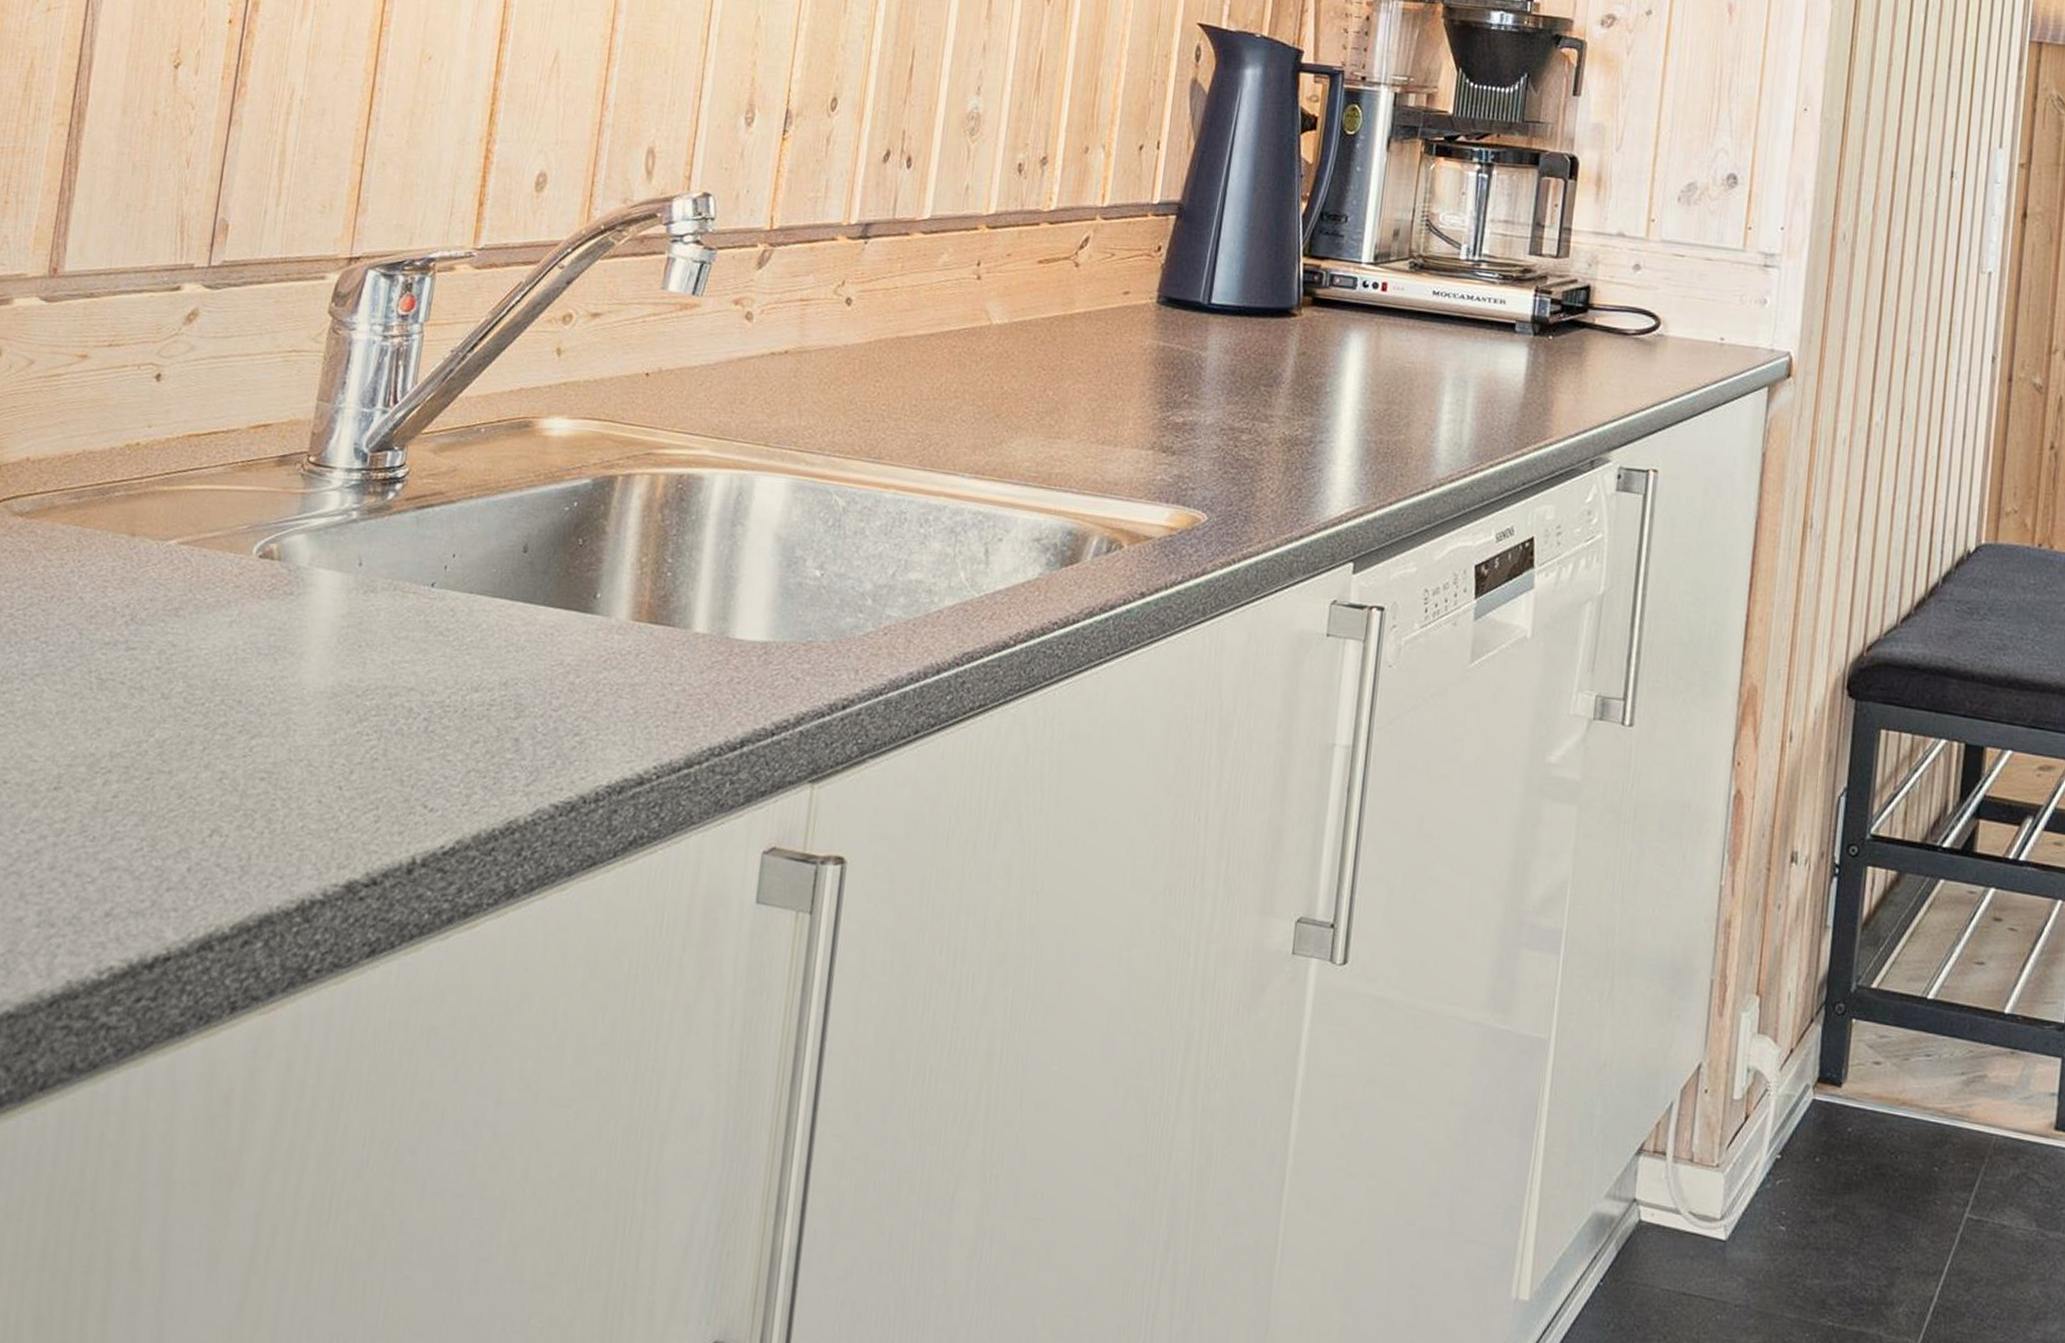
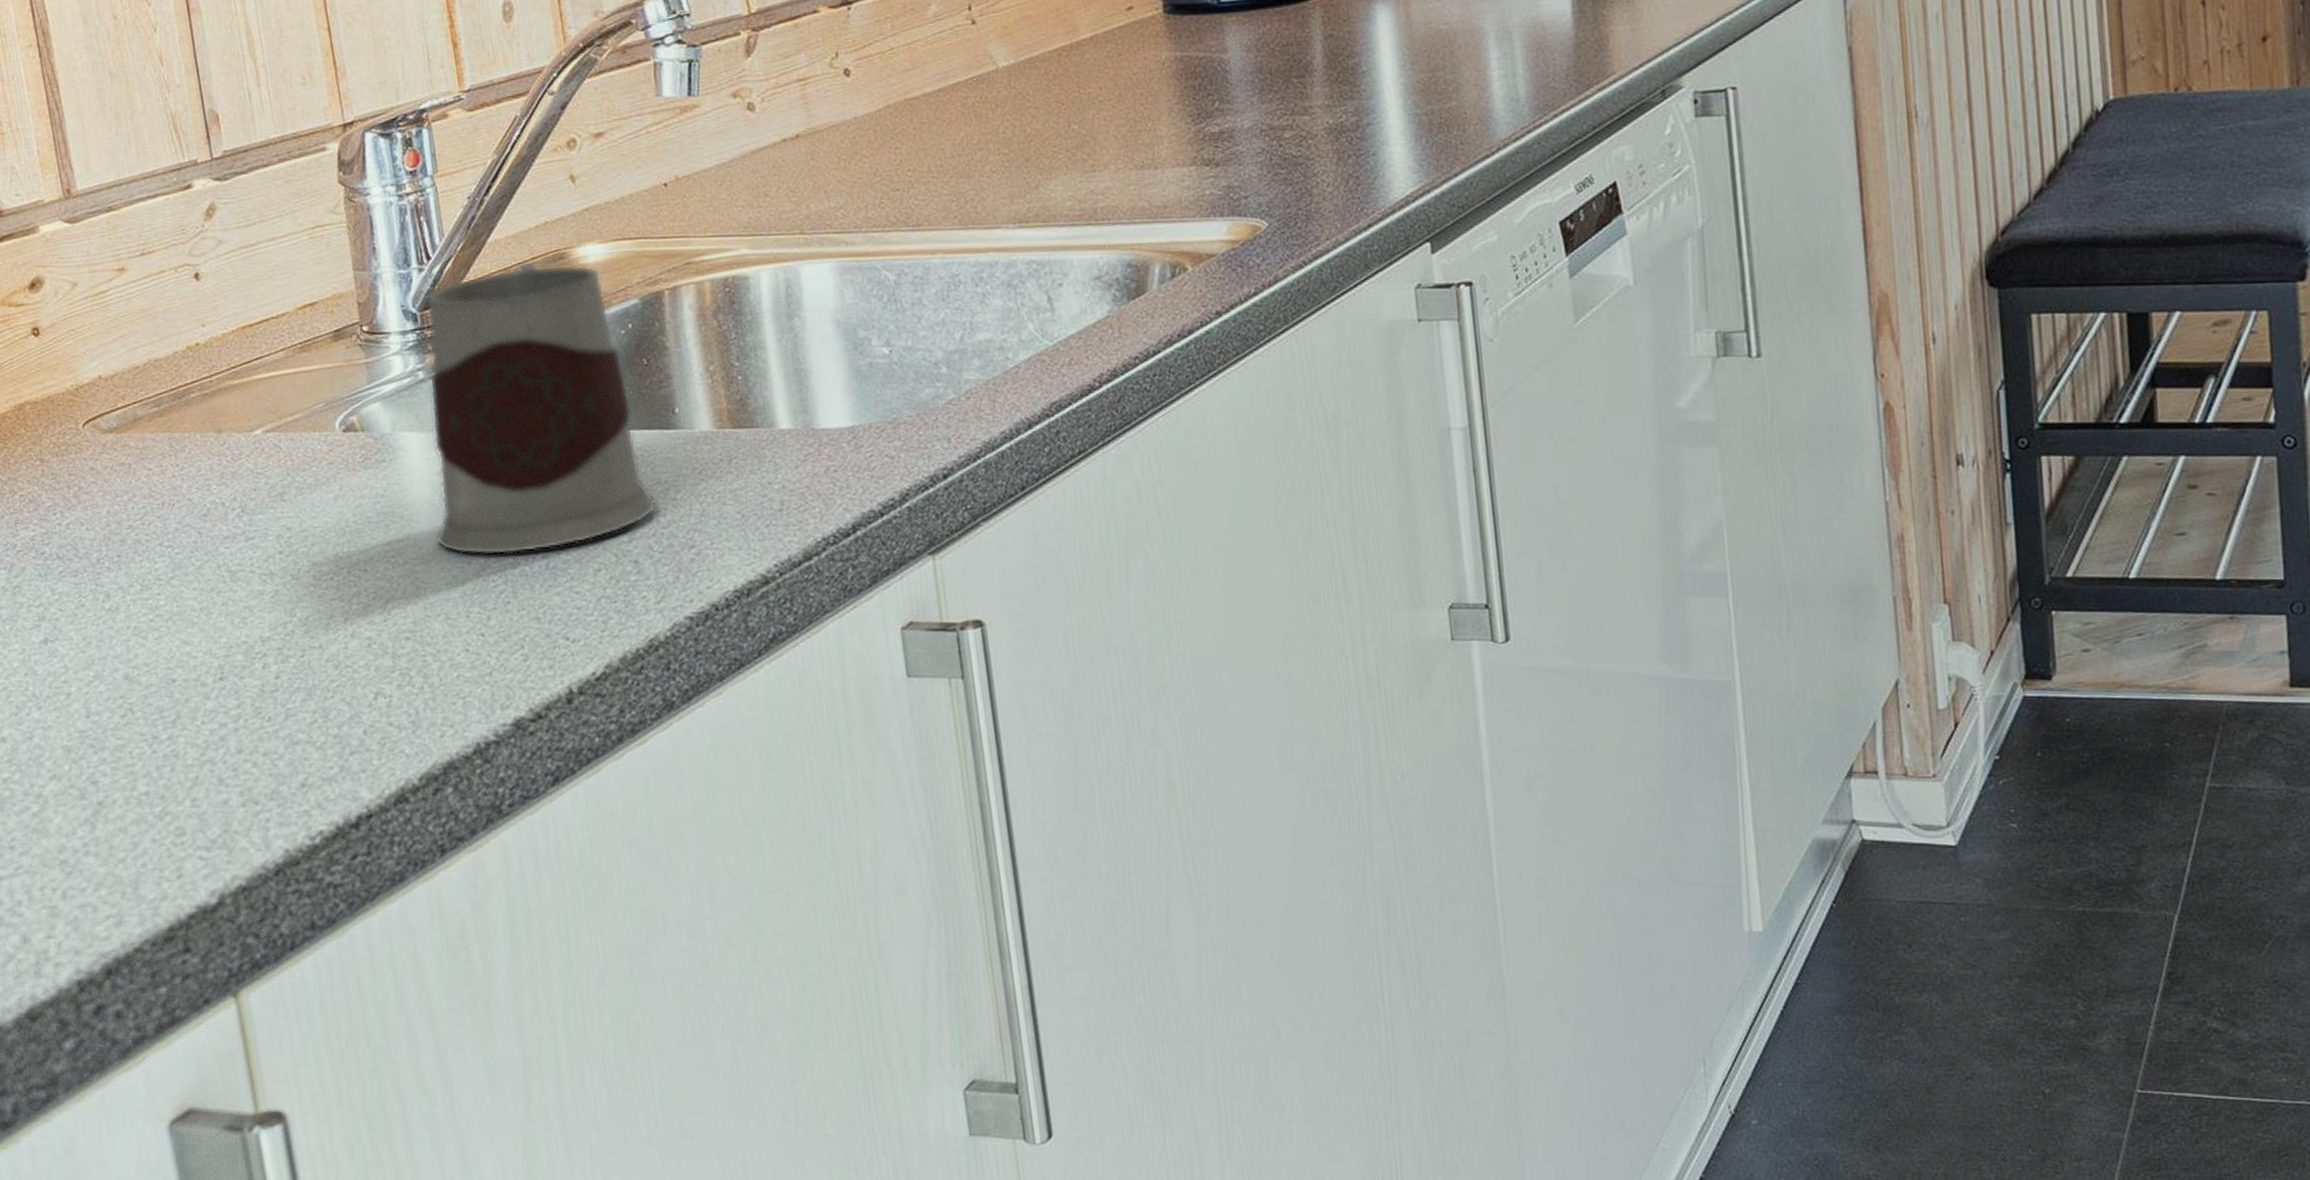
mug: none [321,422,560,713] -> present [426,261,657,556]

